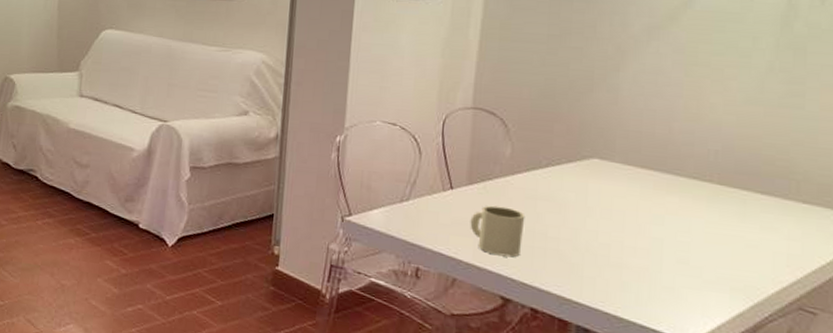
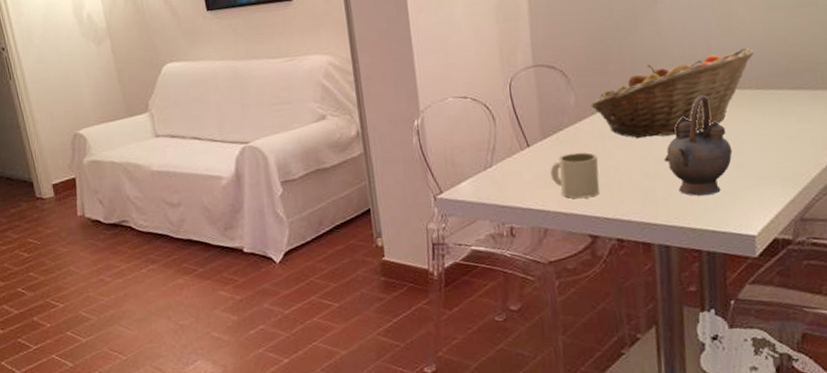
fruit basket: none [527,133,722,215] -> present [591,47,754,138]
teapot: none [598,177,679,286] -> present [664,95,732,196]

